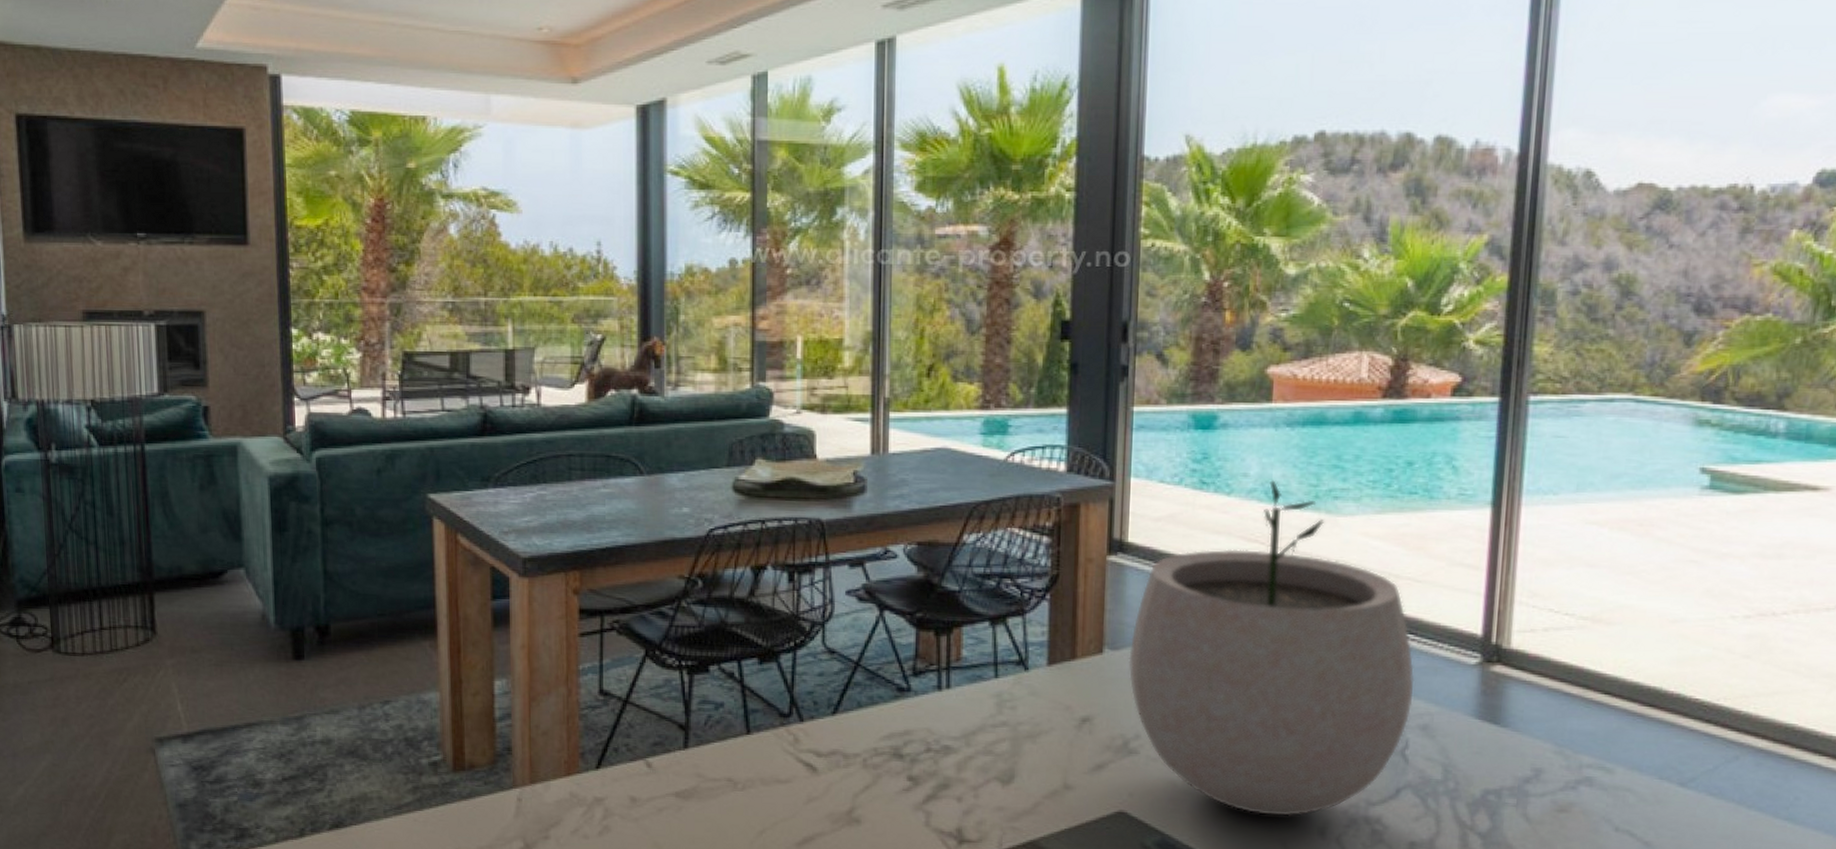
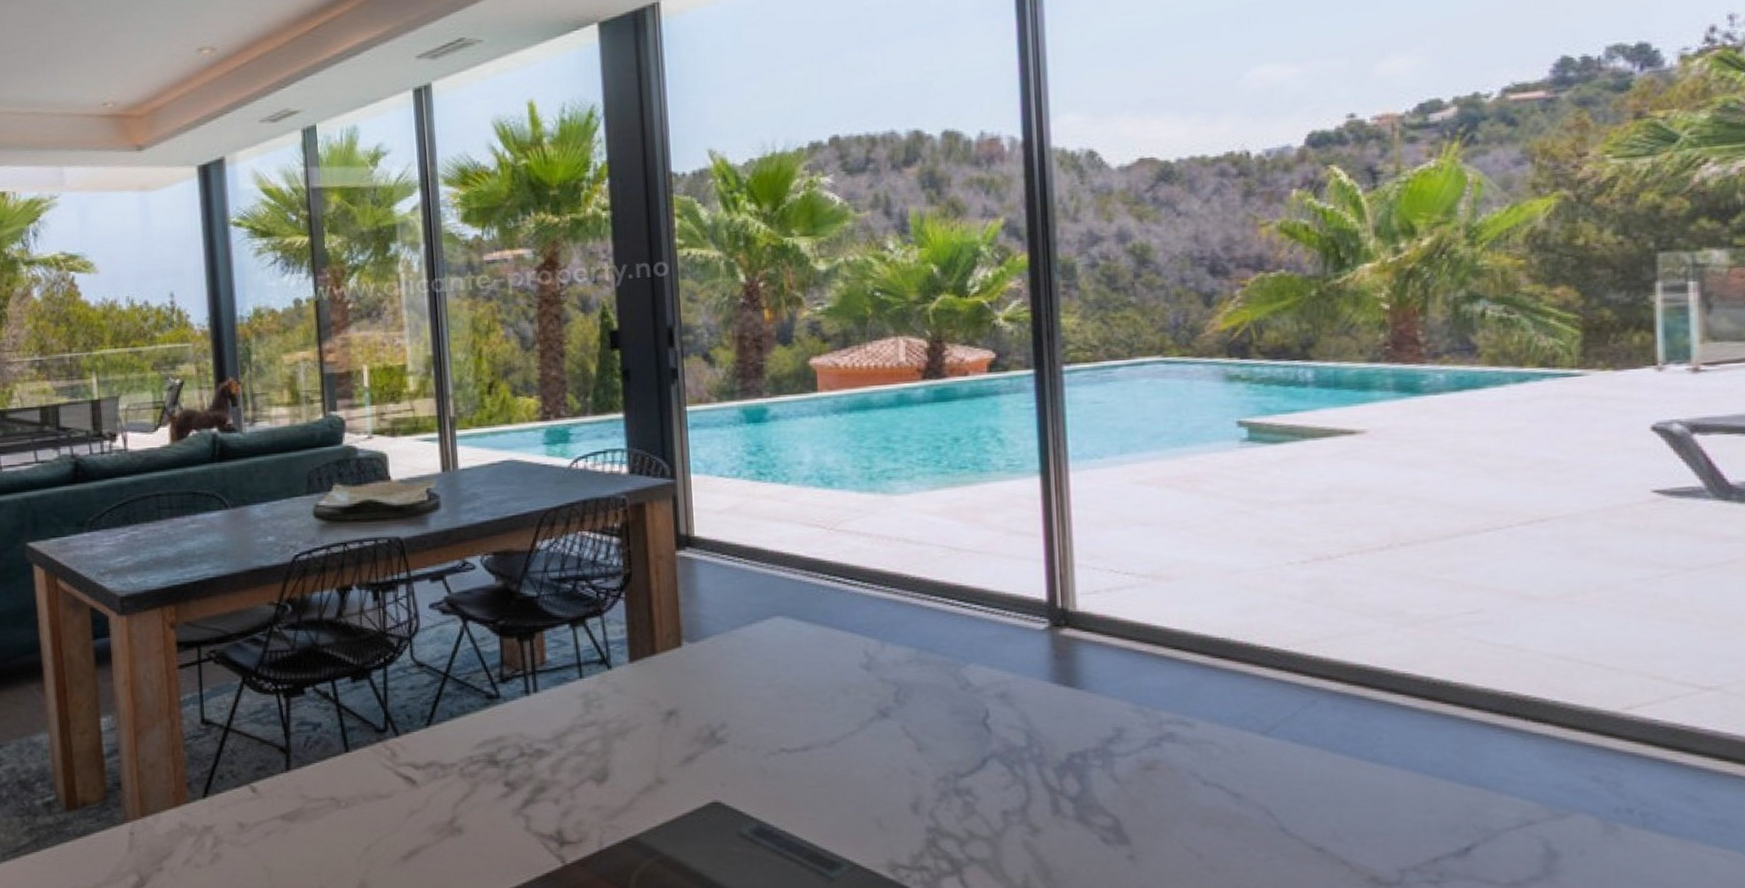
plant pot: present [1128,480,1415,816] -> none [707,466,988,795]

